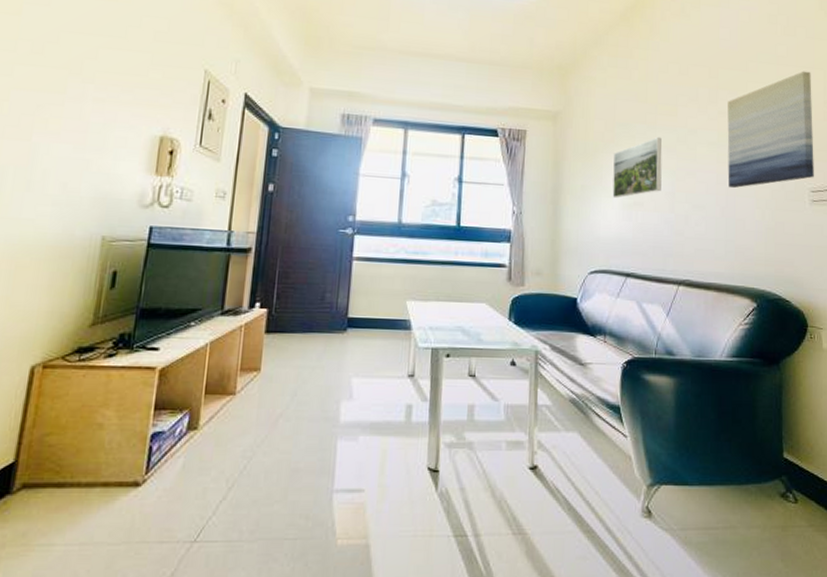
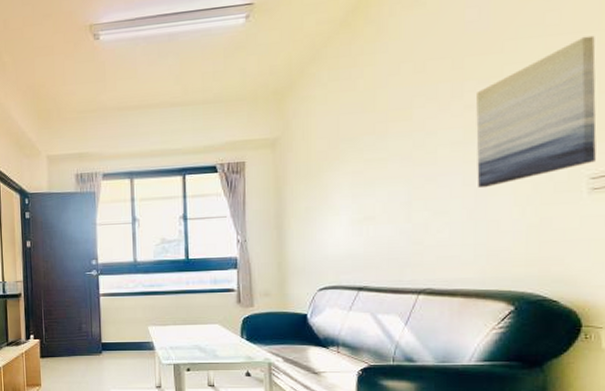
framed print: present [612,136,662,199] -> none [340,145,395,216]

